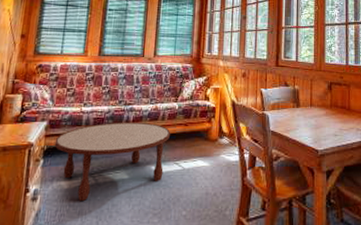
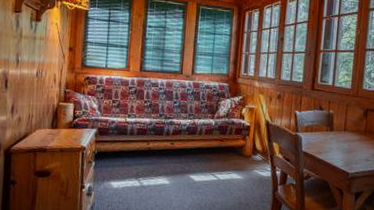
coffee table: present [54,122,171,201] -> none [104,133,208,199]

